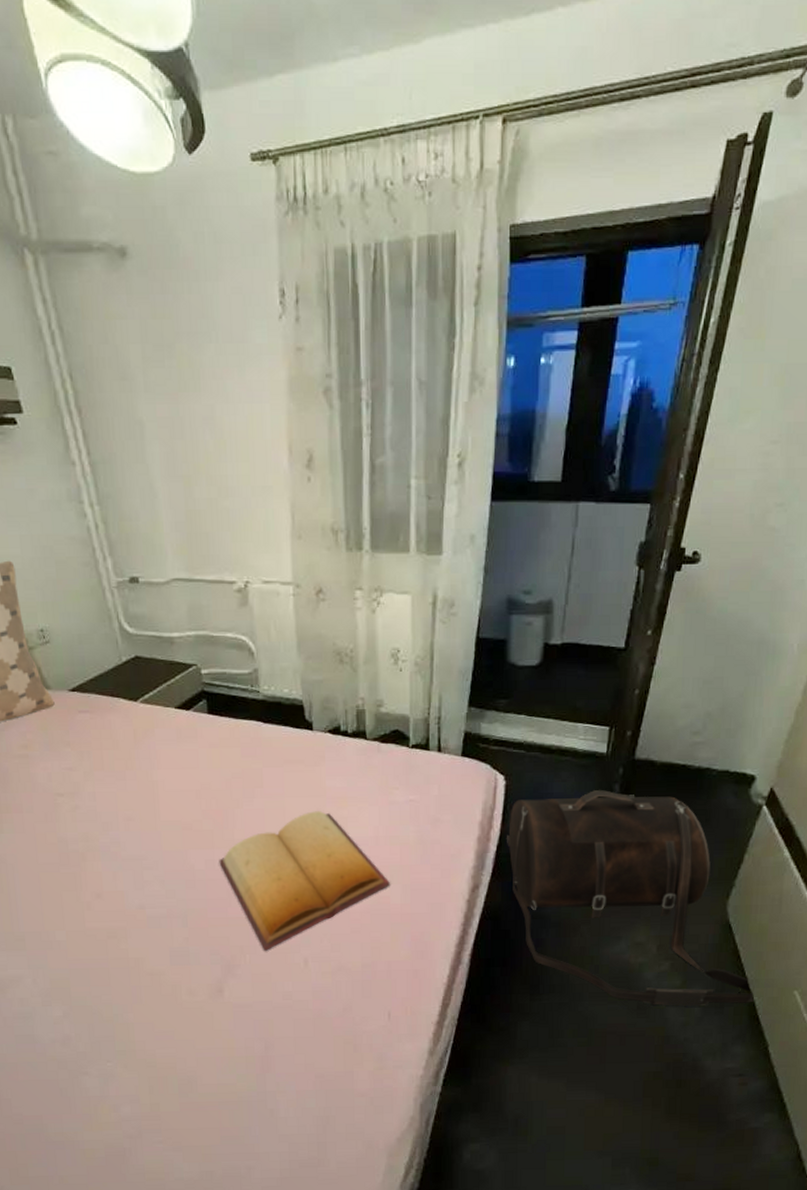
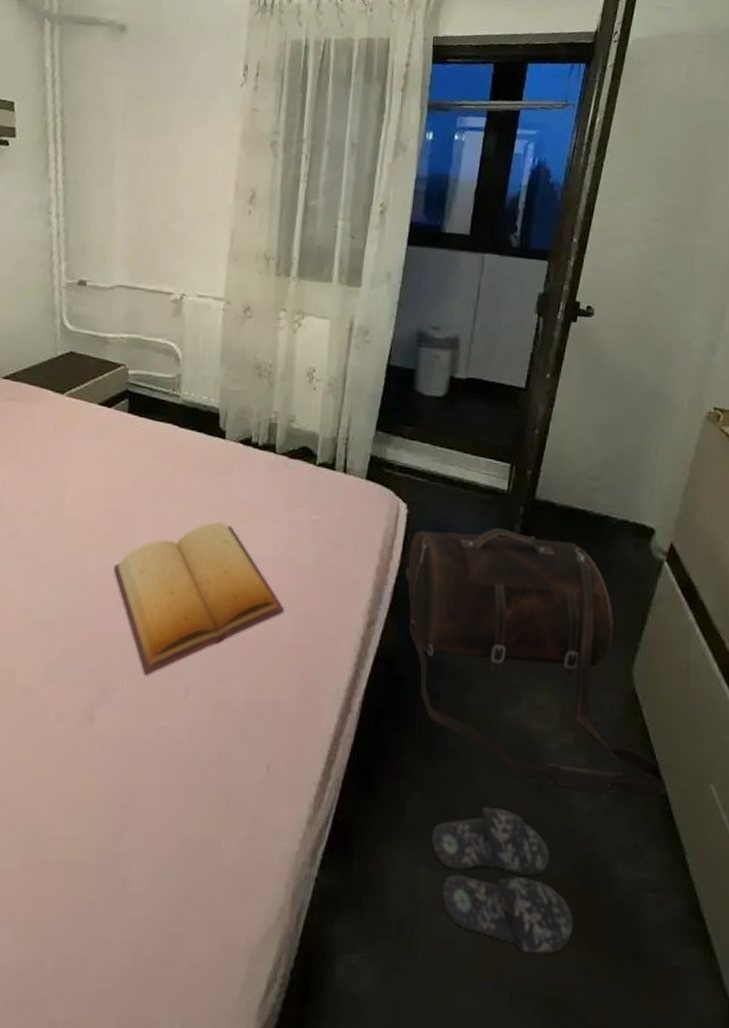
slippers: none [541,1026,667,1130] -> present [431,806,574,954]

